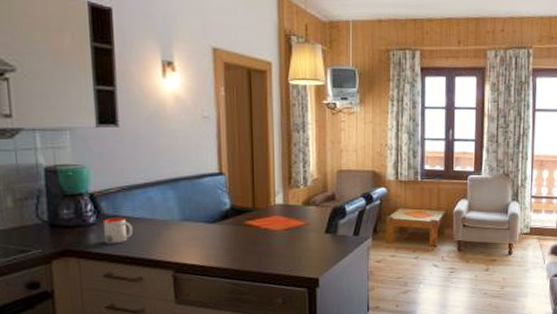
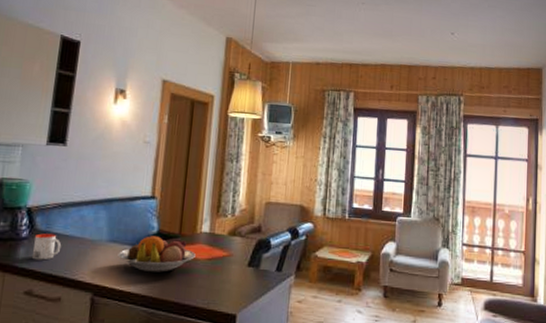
fruit bowl: none [193,211,272,246] -> present [117,236,196,272]

